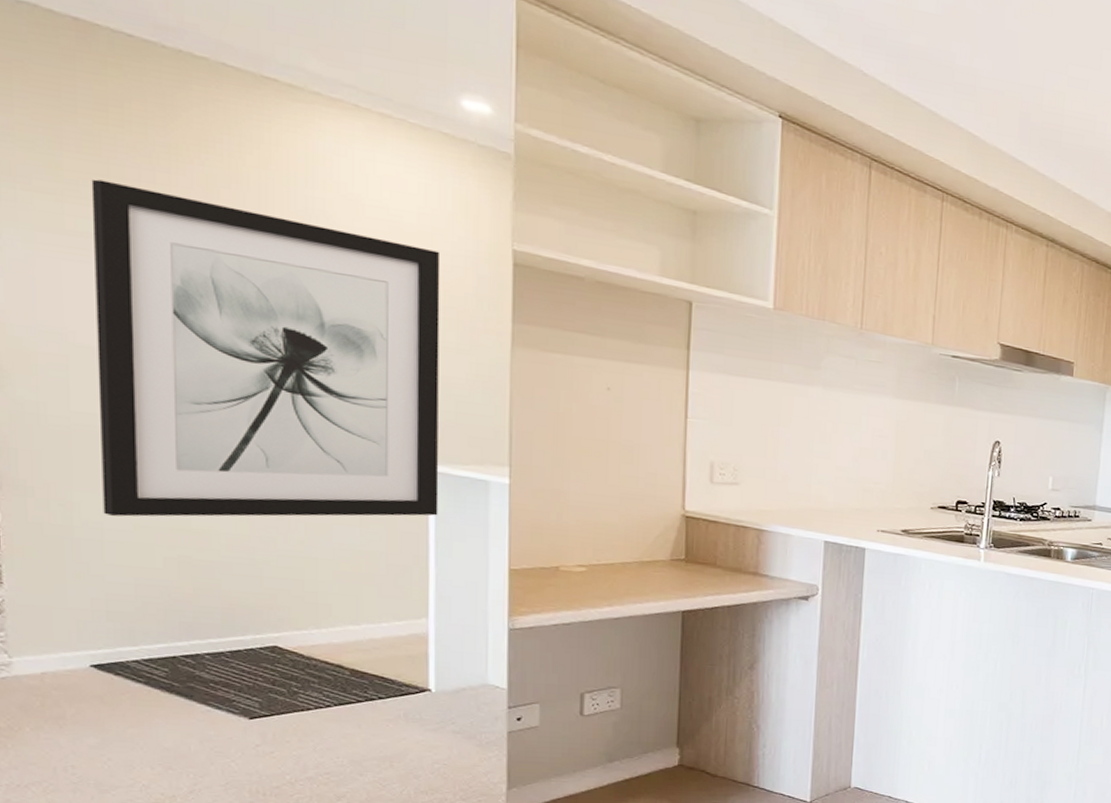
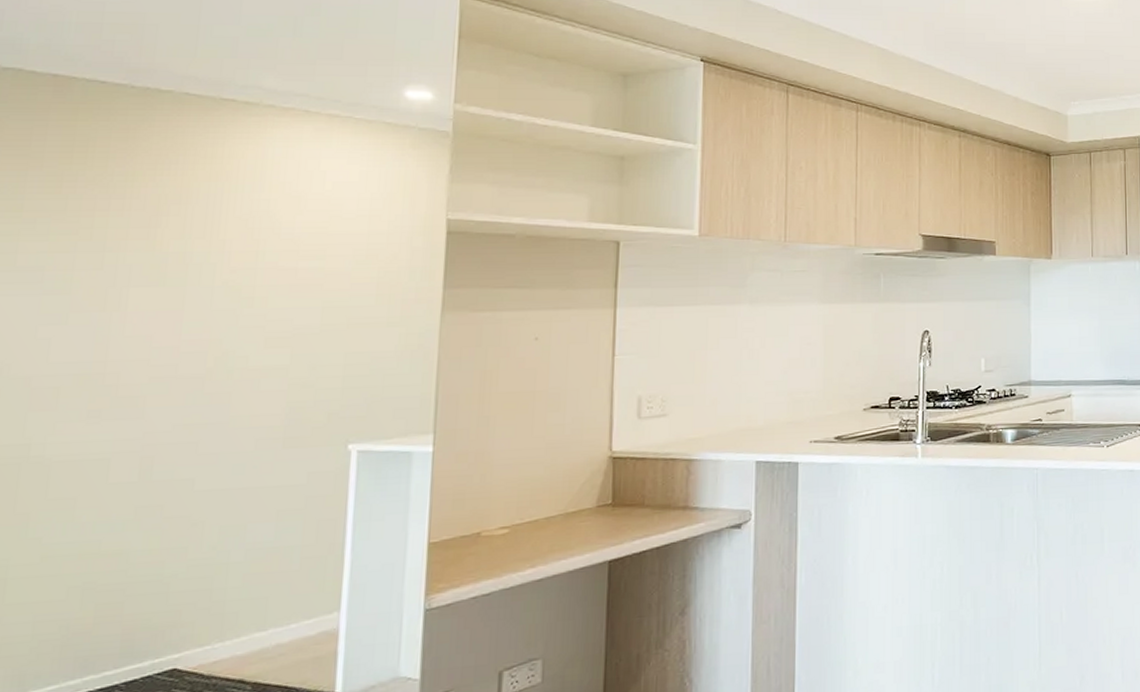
wall art: present [91,179,441,517] -> none [11,215,377,550]

